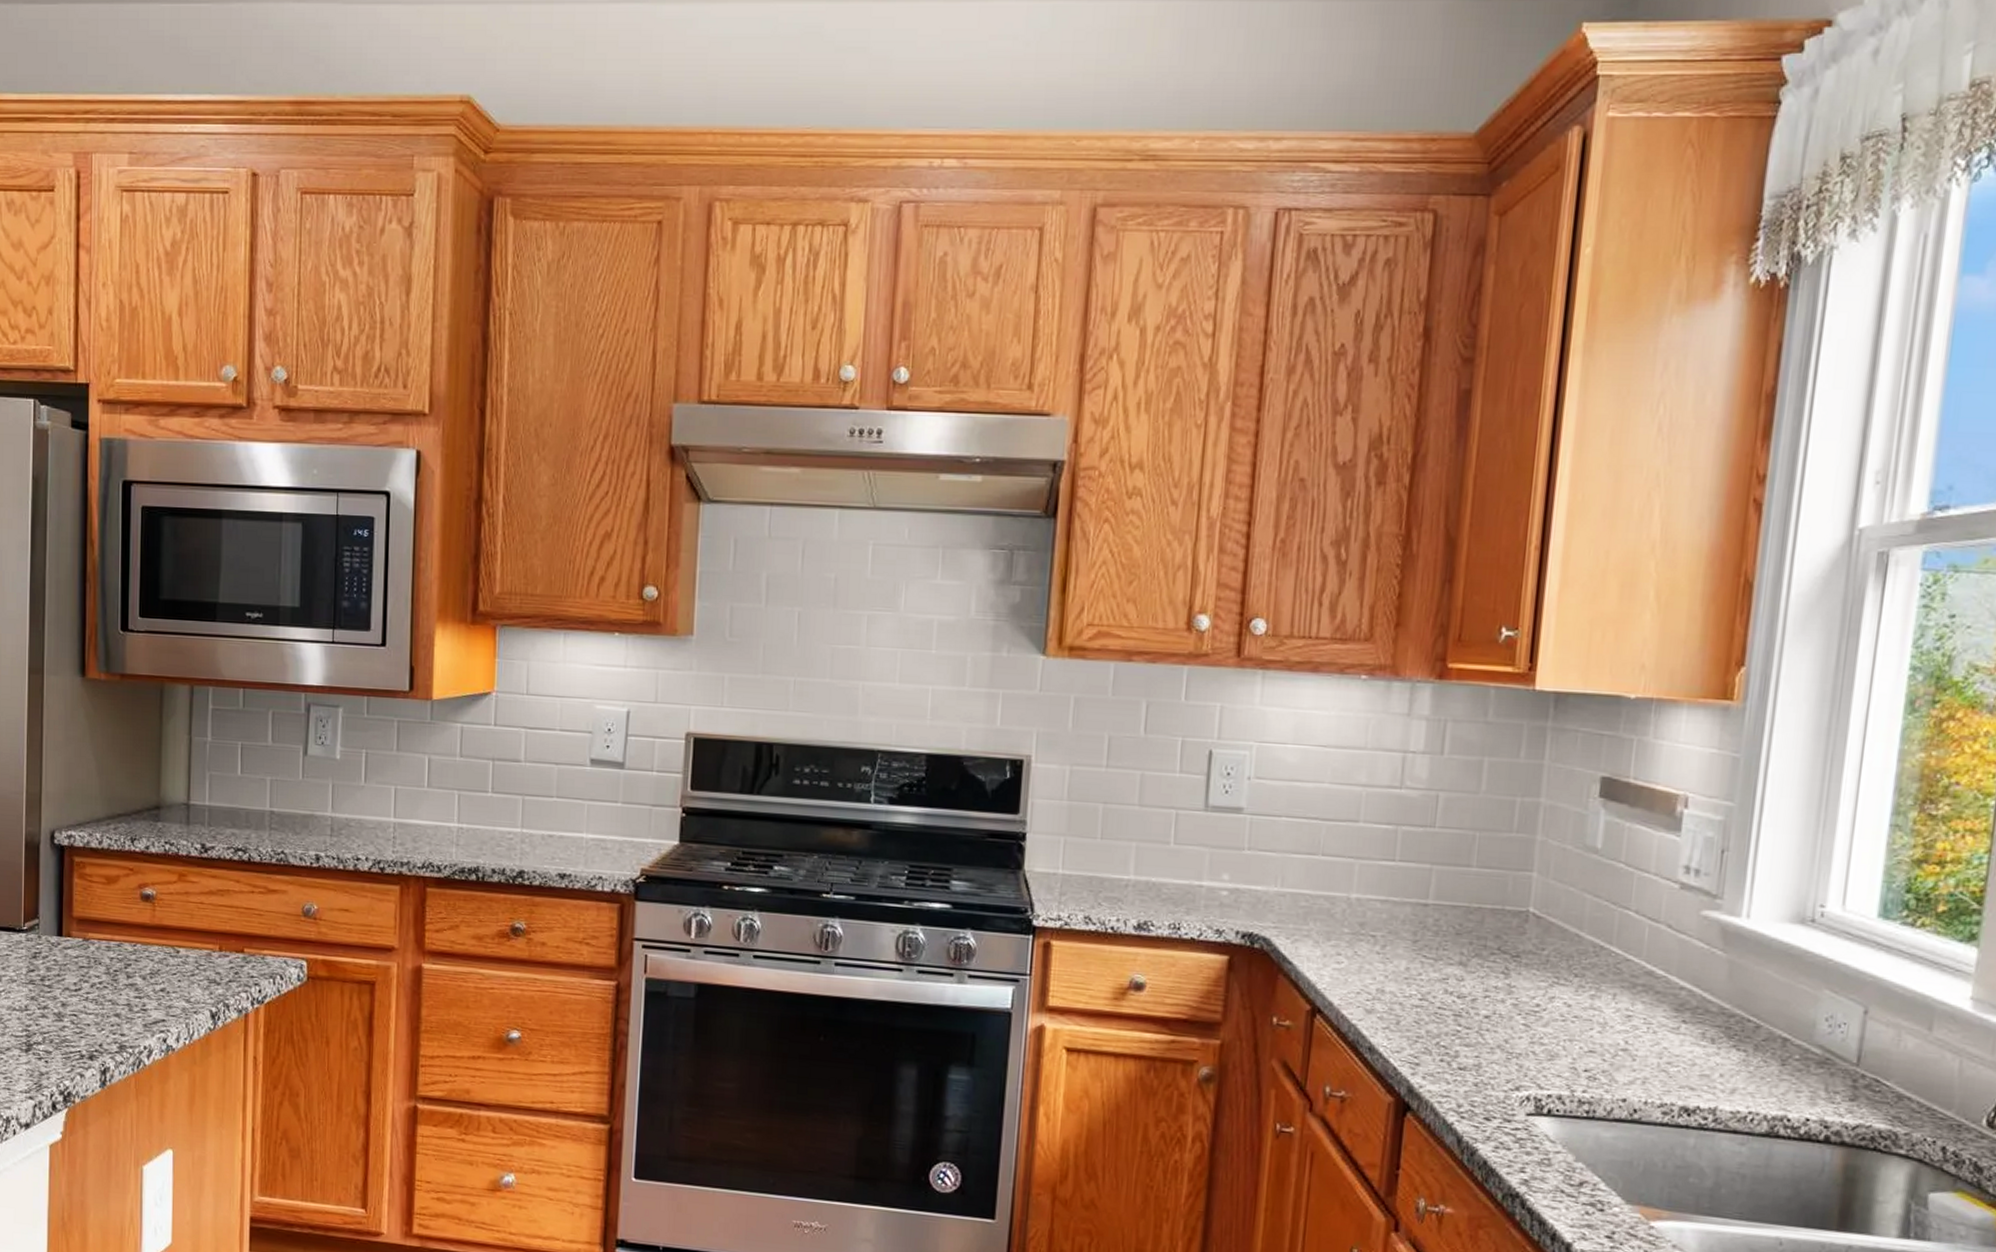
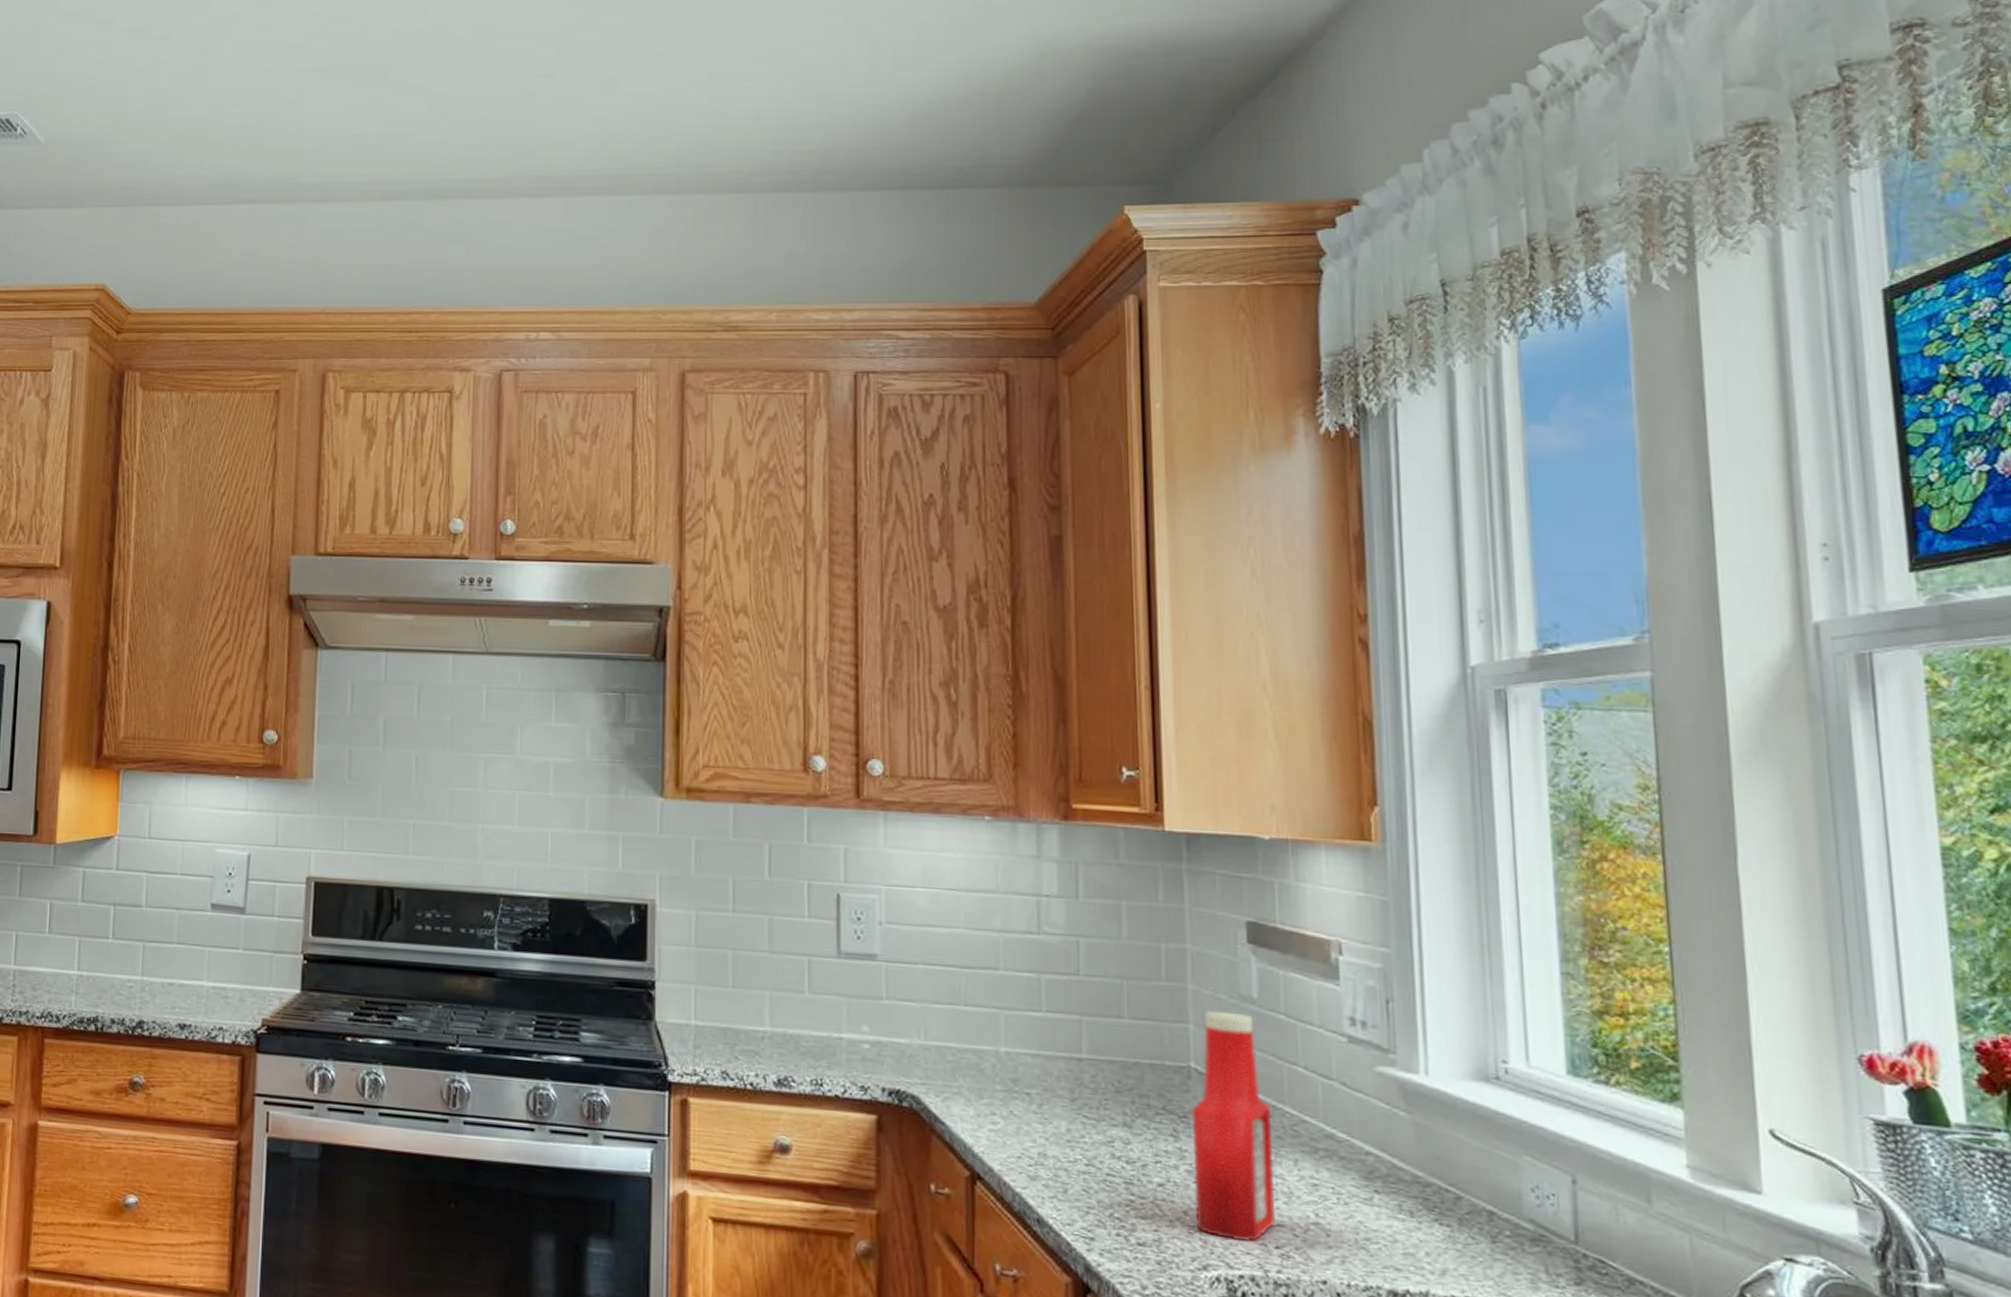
ketchup bottle: none [1514,859,1599,1067] -> present [1192,1010,1275,1243]

